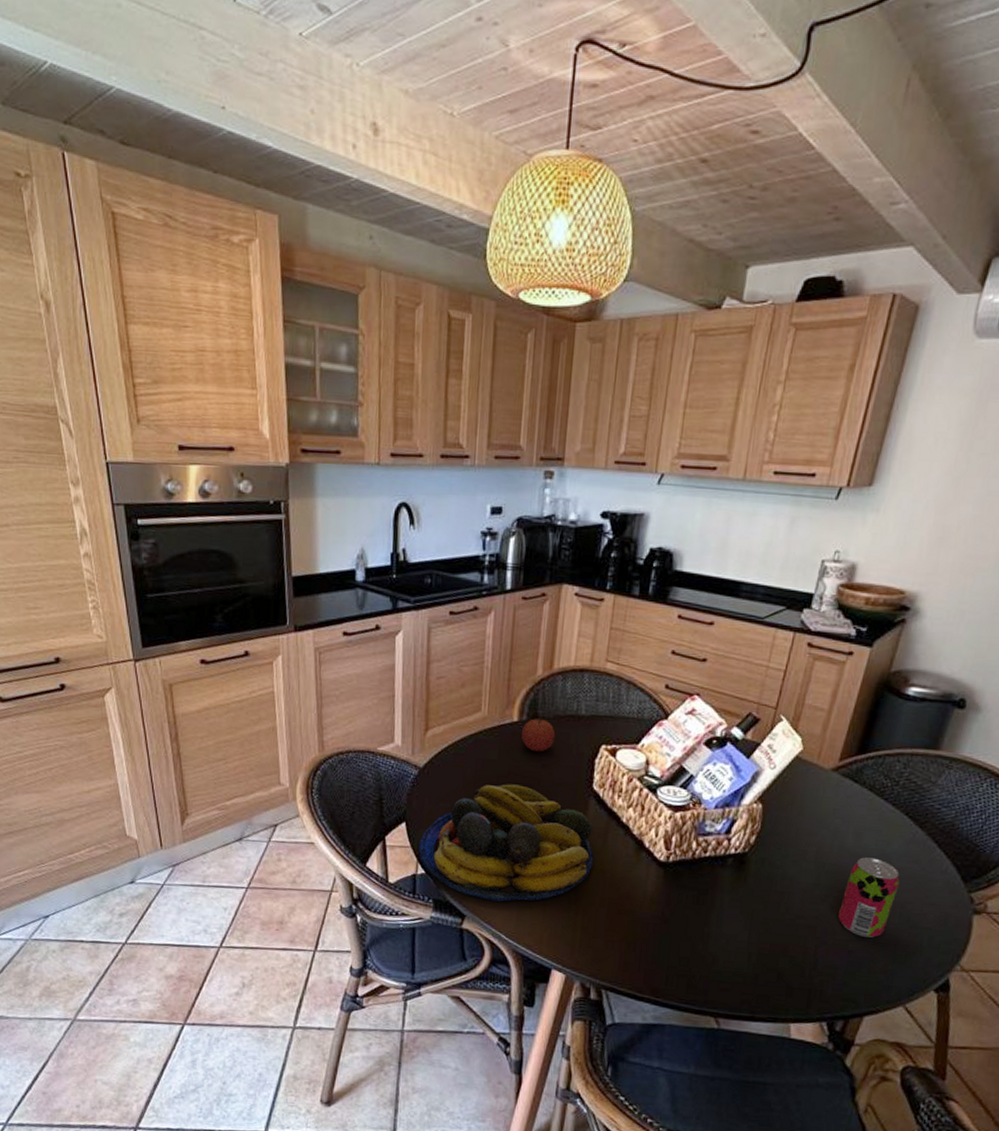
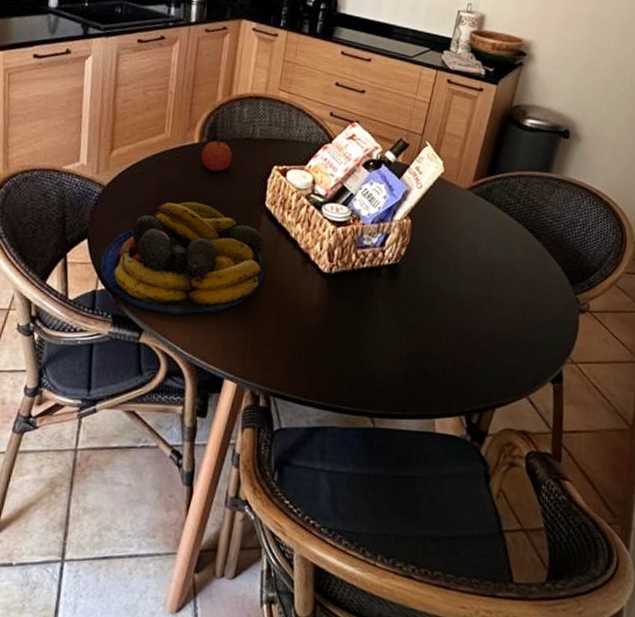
beverage can: present [837,857,900,938] -> none [473,265,522,337]

